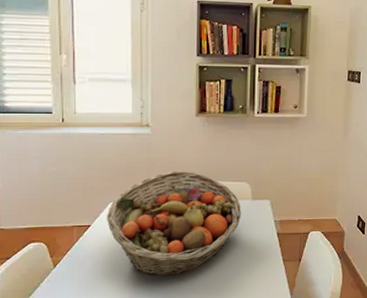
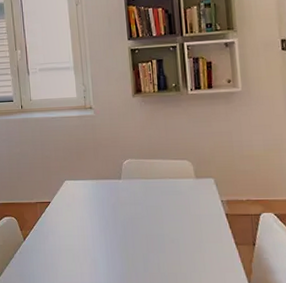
fruit basket: present [106,171,241,276] -> none [62,150,186,253]

